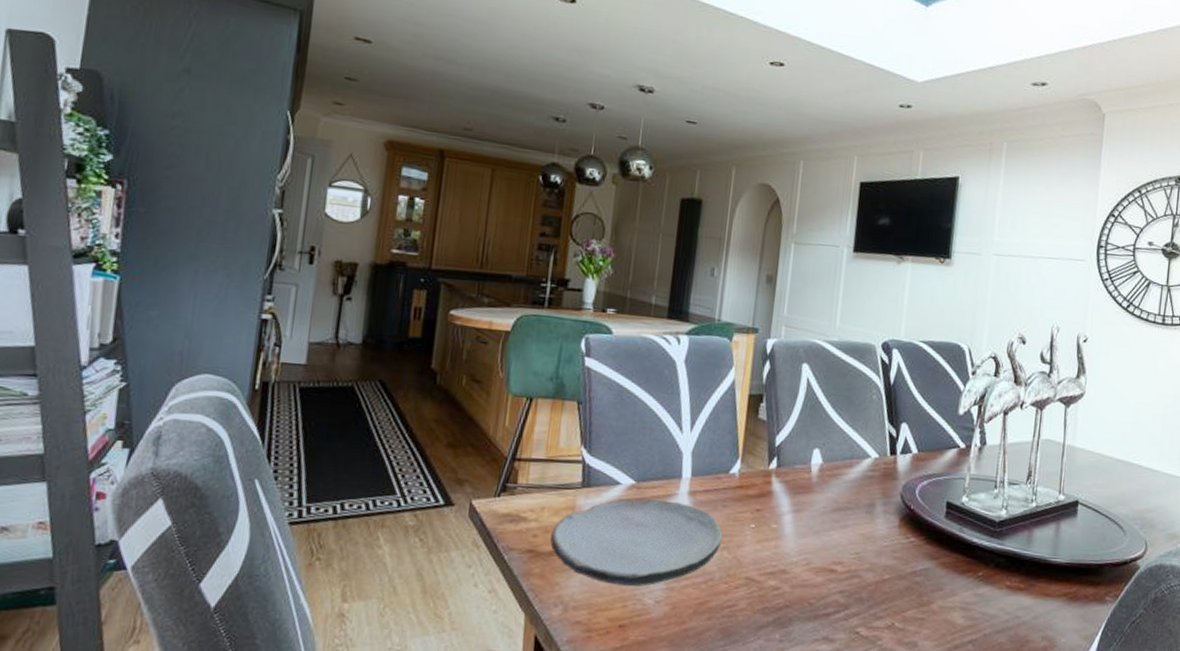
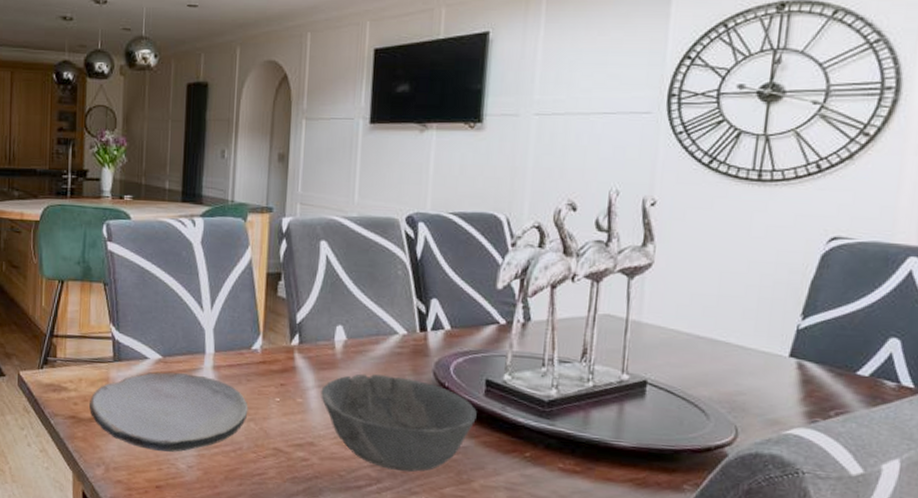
bowl: none [795,497,938,597] -> present [321,373,477,473]

